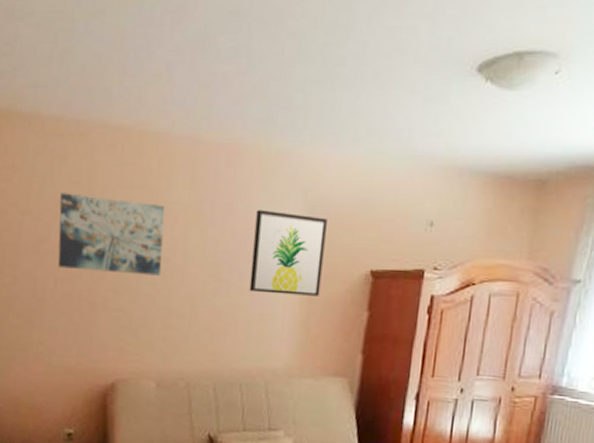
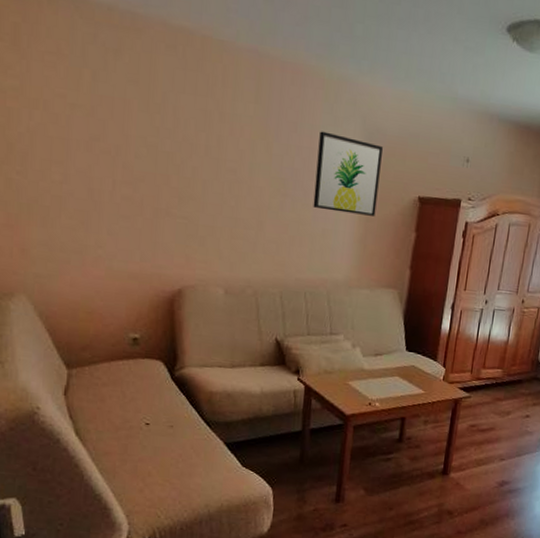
wall art: present [58,193,165,276] -> none [115,89,230,186]

